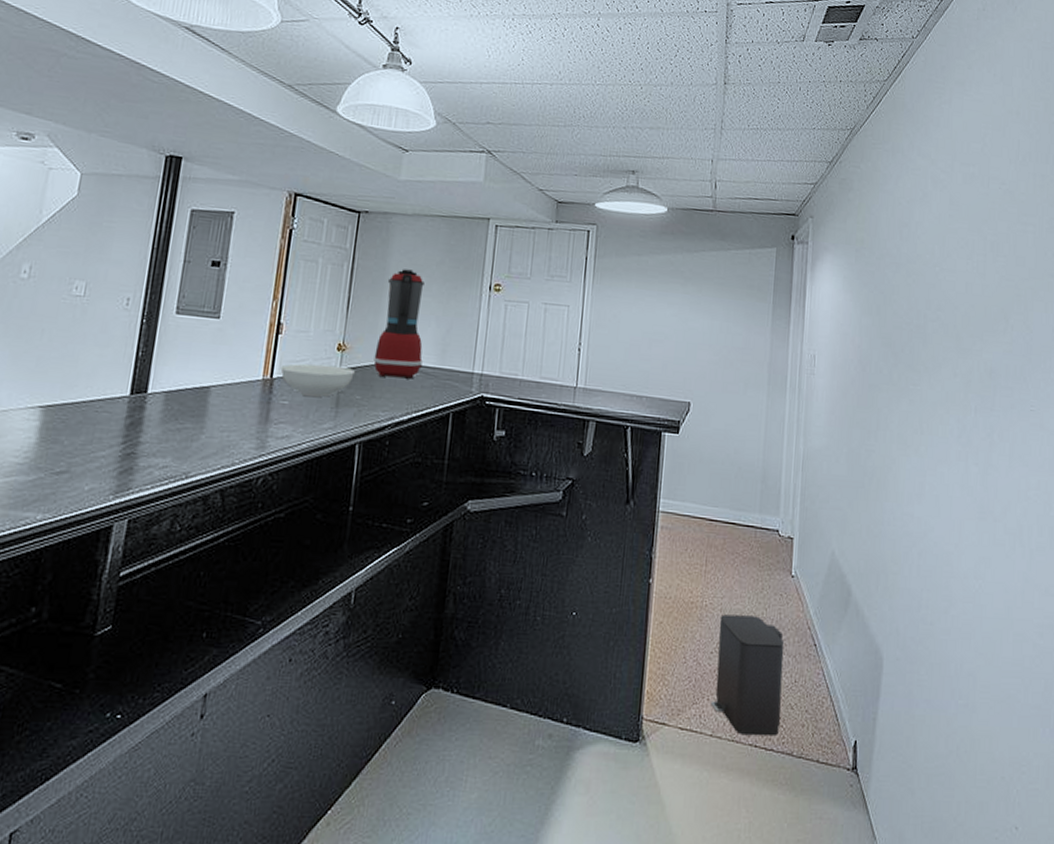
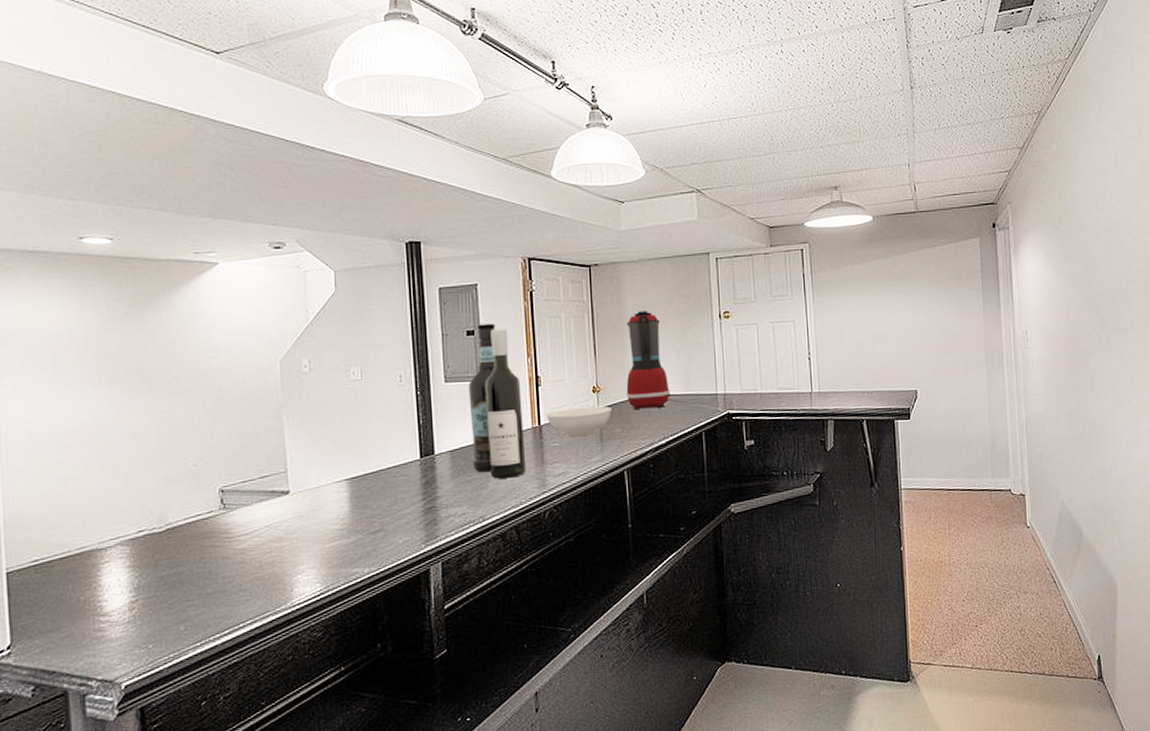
root beer: none [188,255,246,423] -> present [468,323,496,473]
bottle: none [205,263,260,434] -> present [484,328,527,479]
pedal bin: present [710,614,785,736] -> none [967,565,1031,664]

